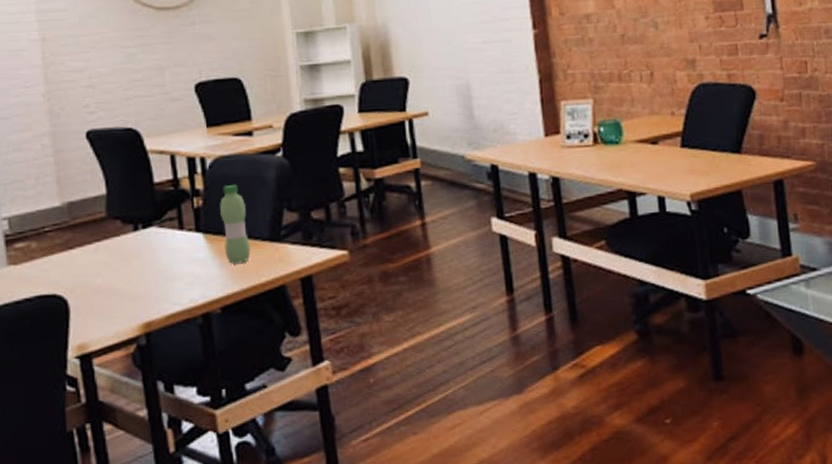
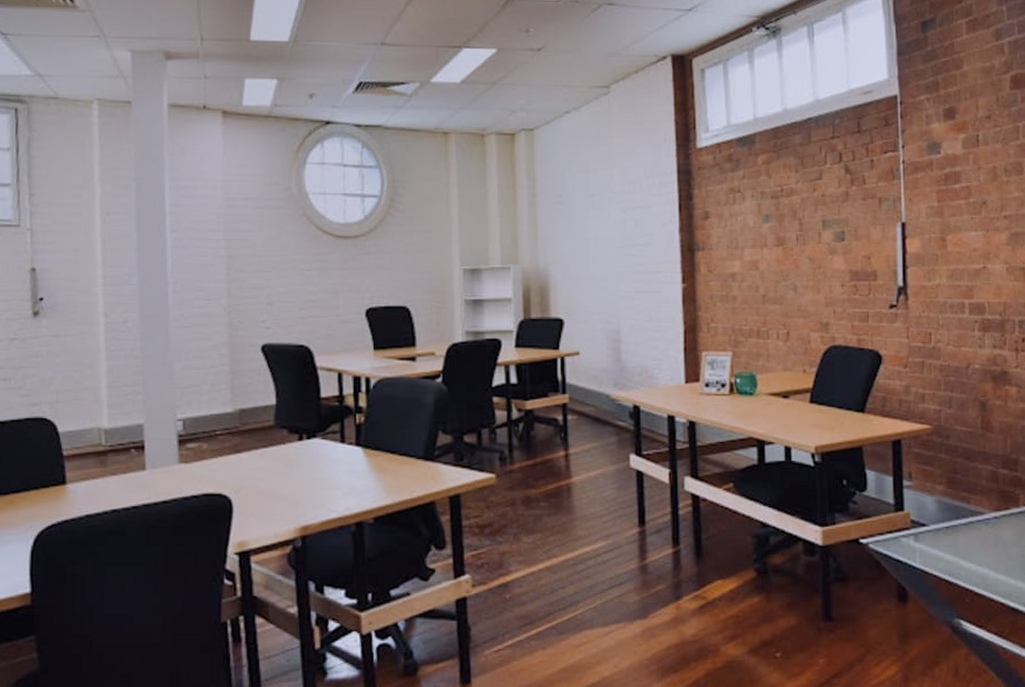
water bottle: present [220,184,251,264] -> none [380,404,406,478]

